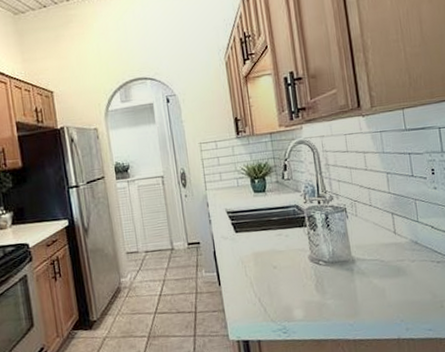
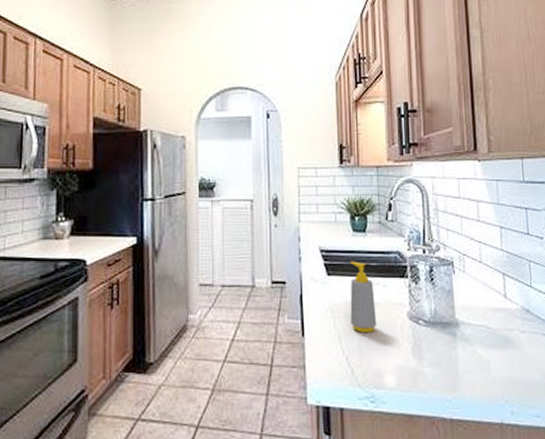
soap bottle: none [253,218,283,278] -> present [349,261,377,333]

